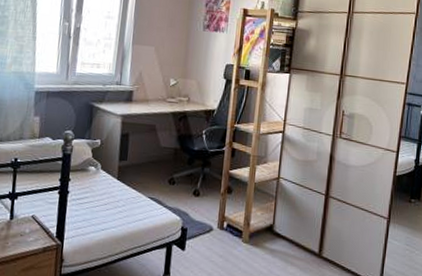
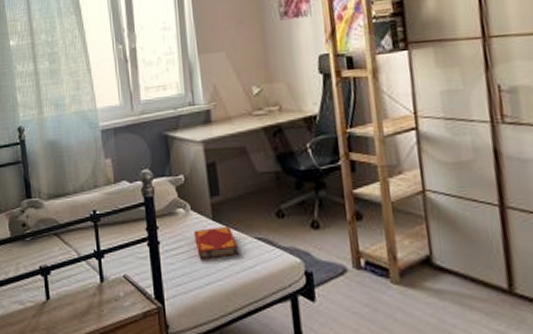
hardback book: none [99,185,134,210] -> present [194,227,239,260]

